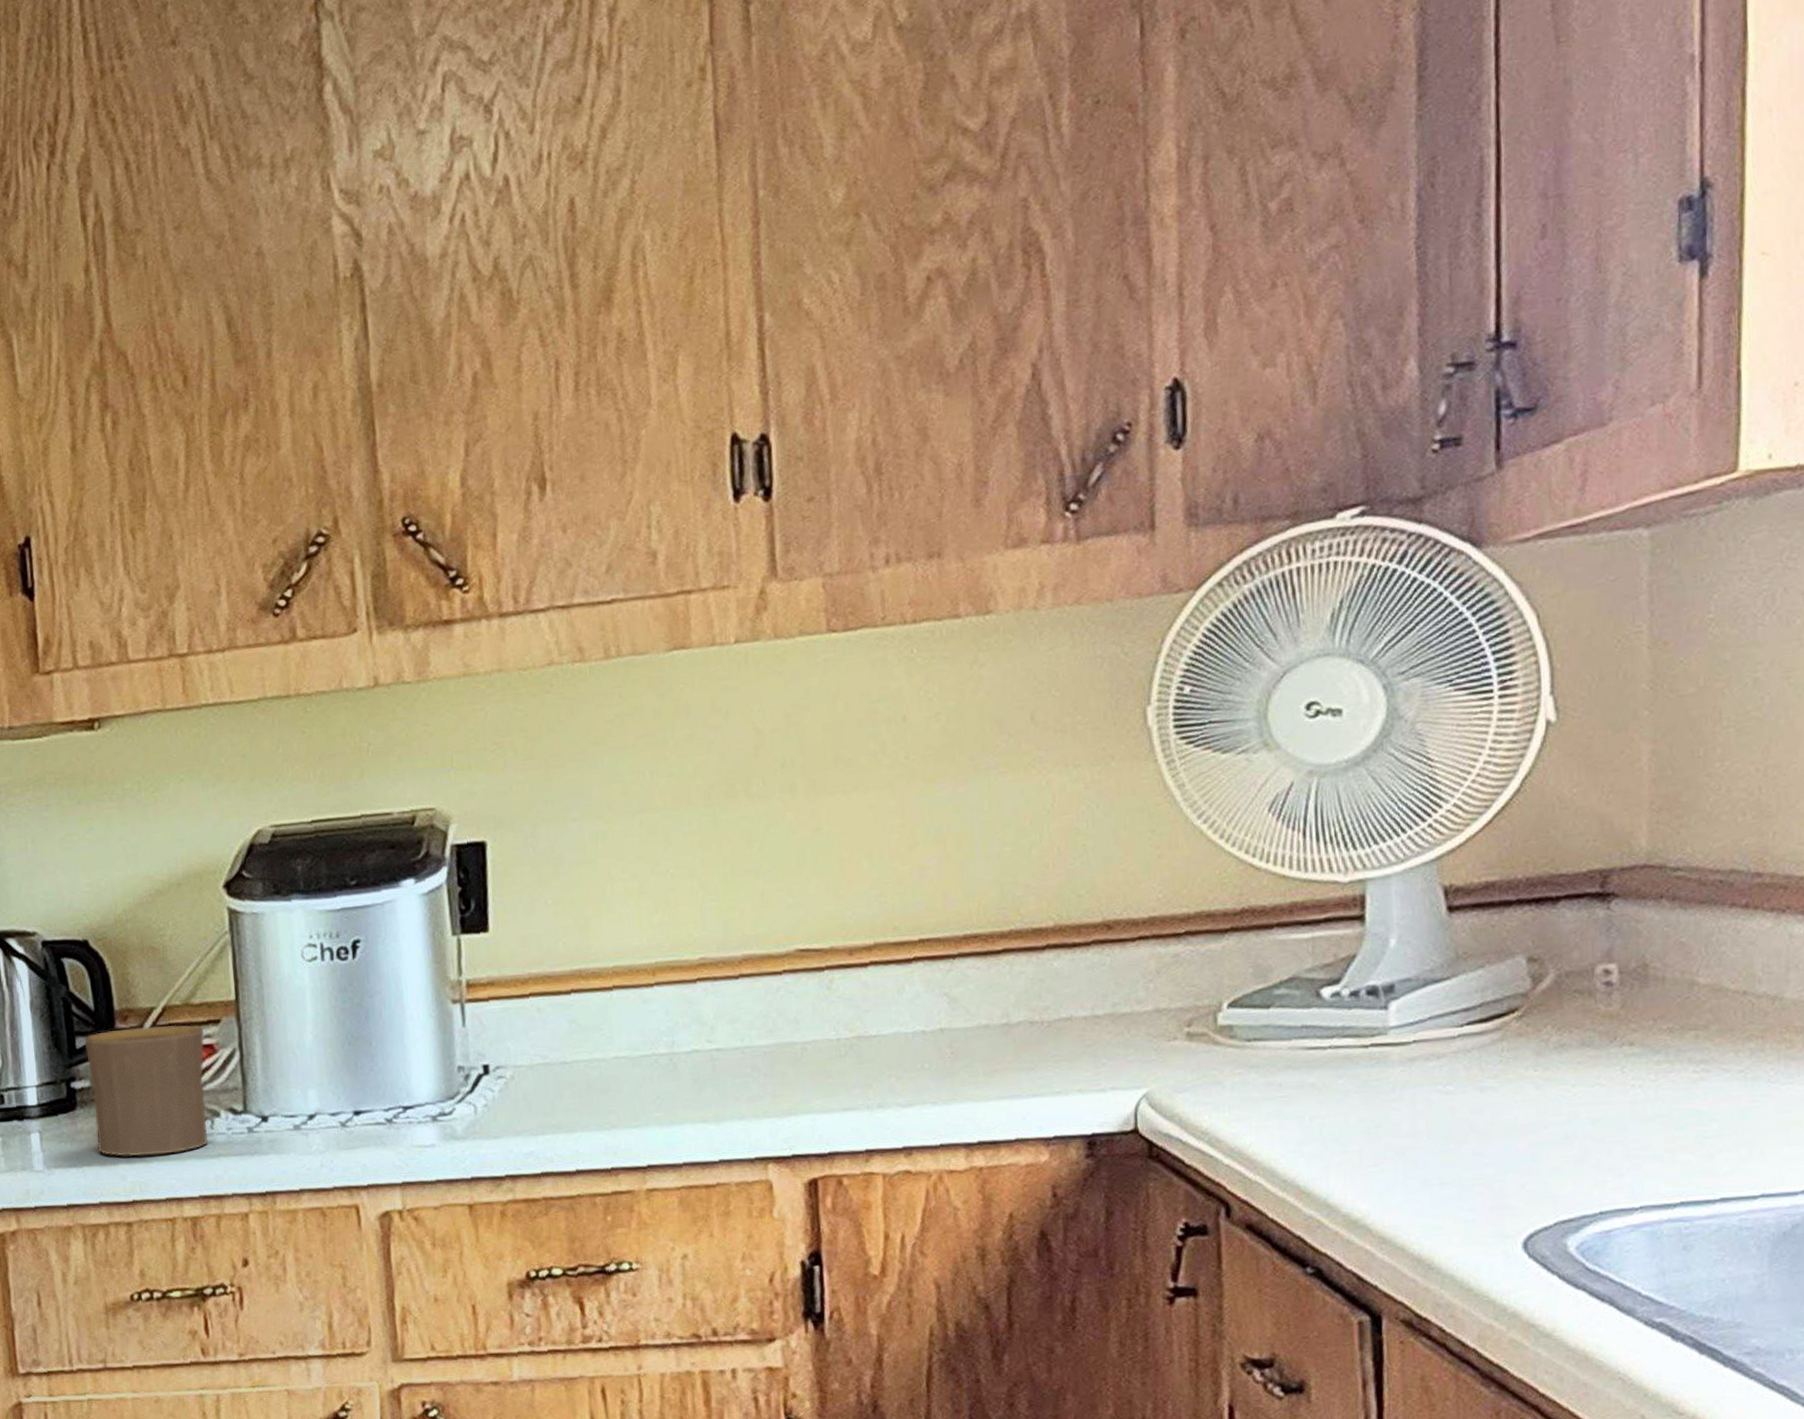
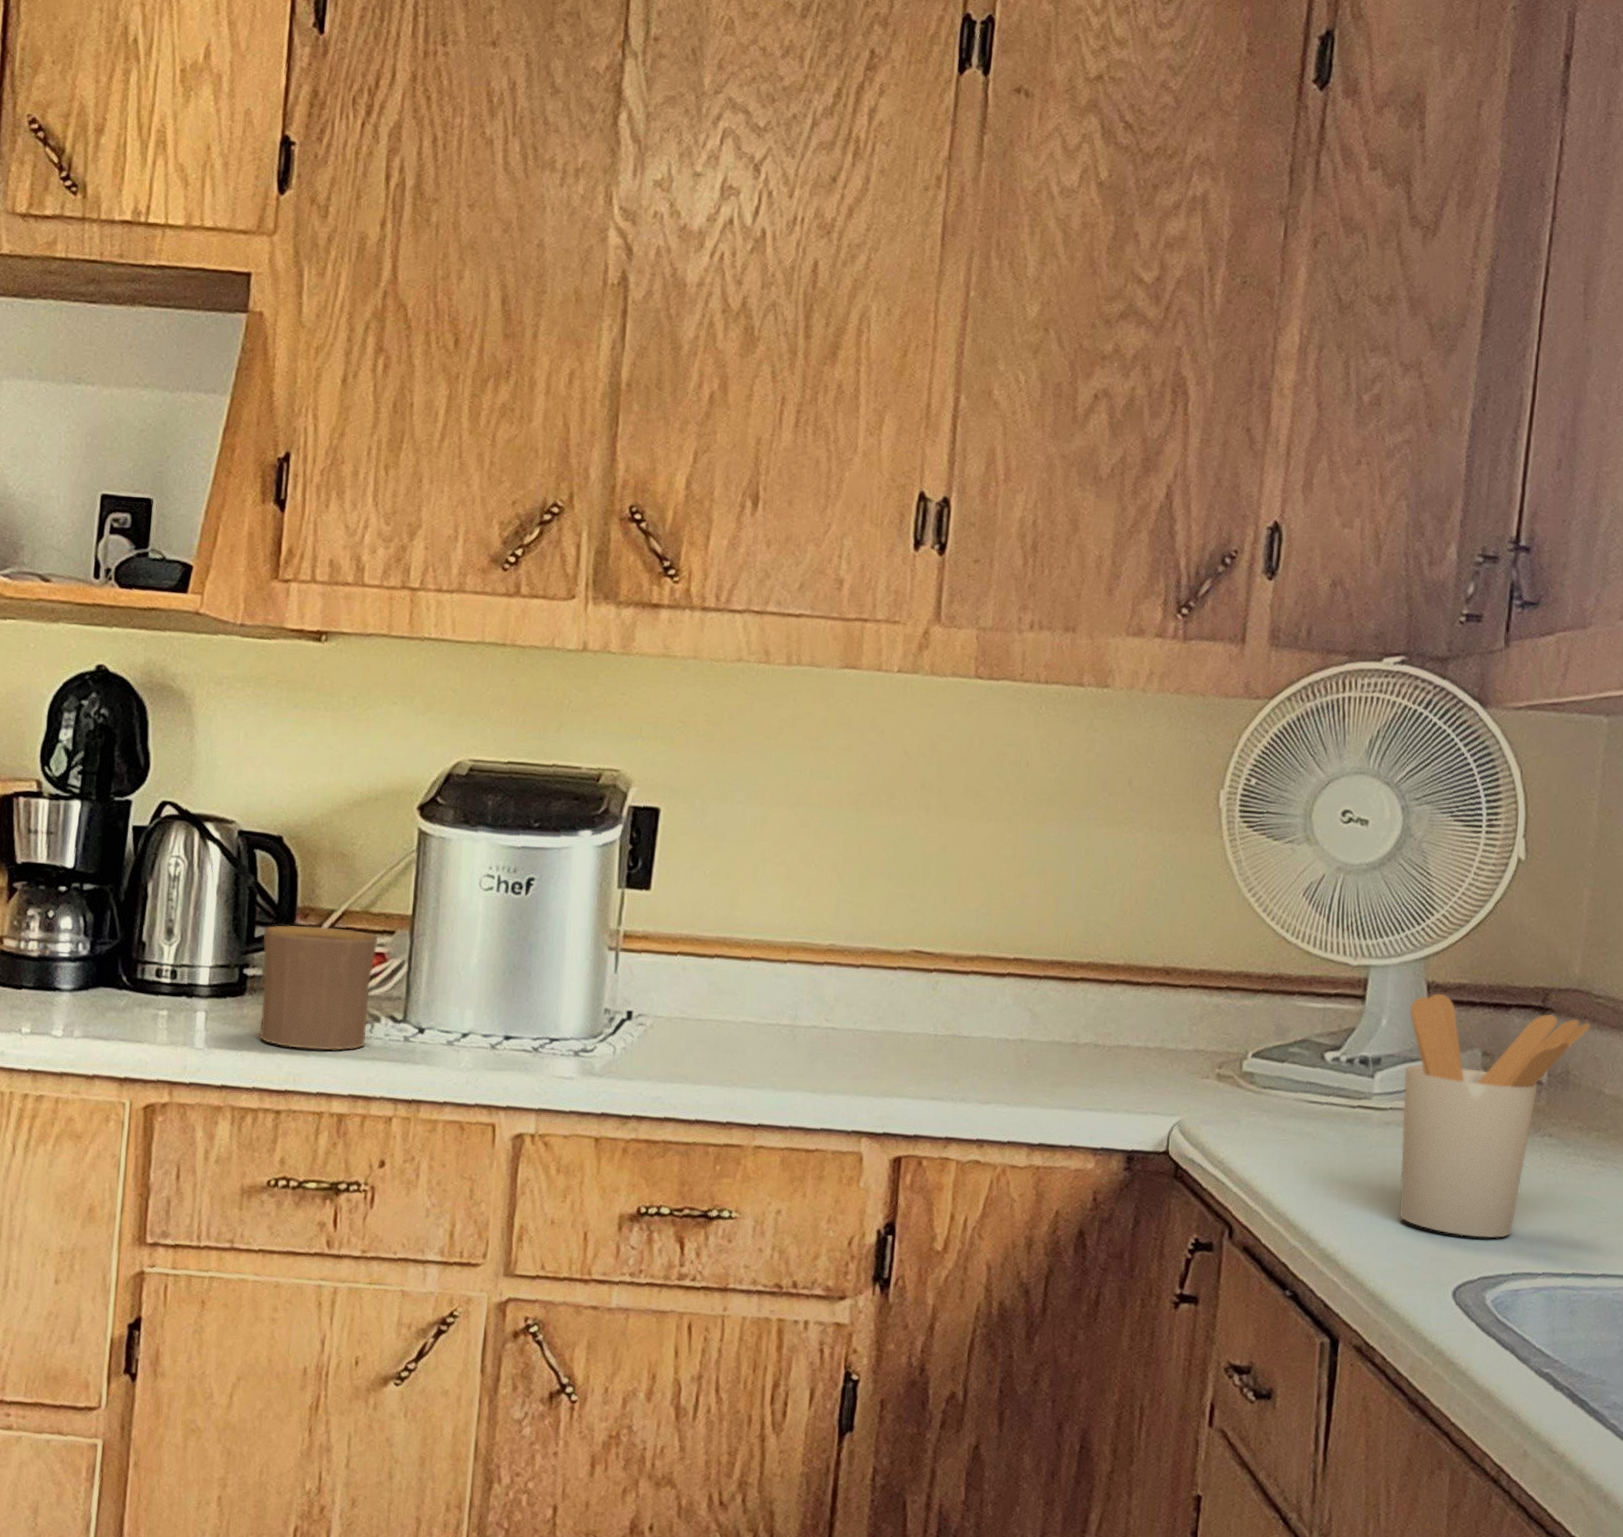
utensil holder: none [1424,897,1669,1178] -> present [1399,993,1590,1239]

